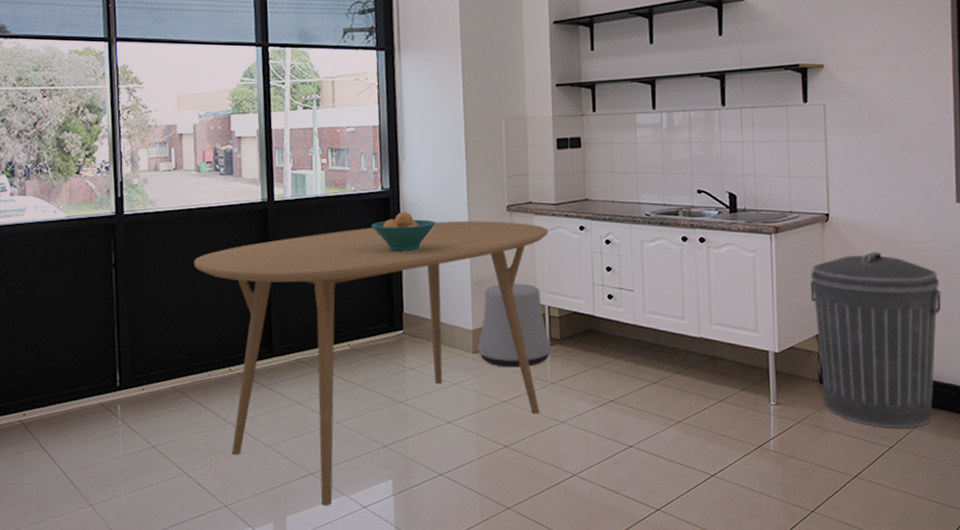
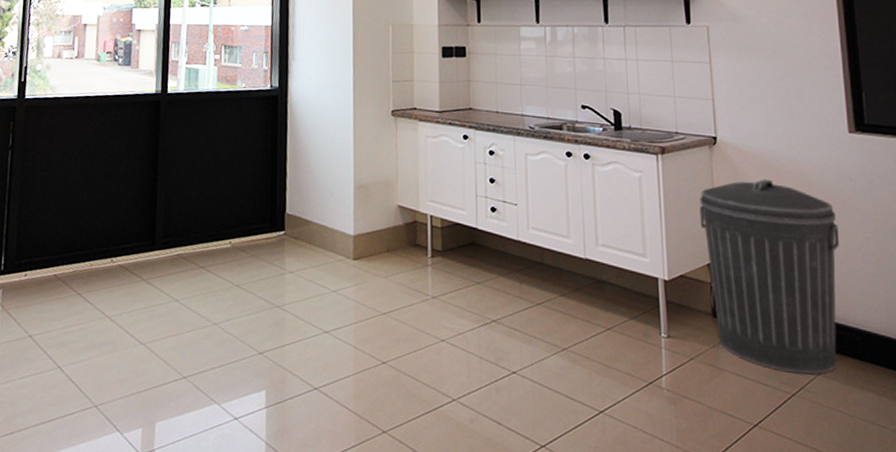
dining table: present [194,220,549,506] -> none [86,122,433,415]
fruit bowl: present [372,211,437,252] -> none [259,110,323,151]
stool: present [477,284,552,368] -> none [357,190,434,278]

